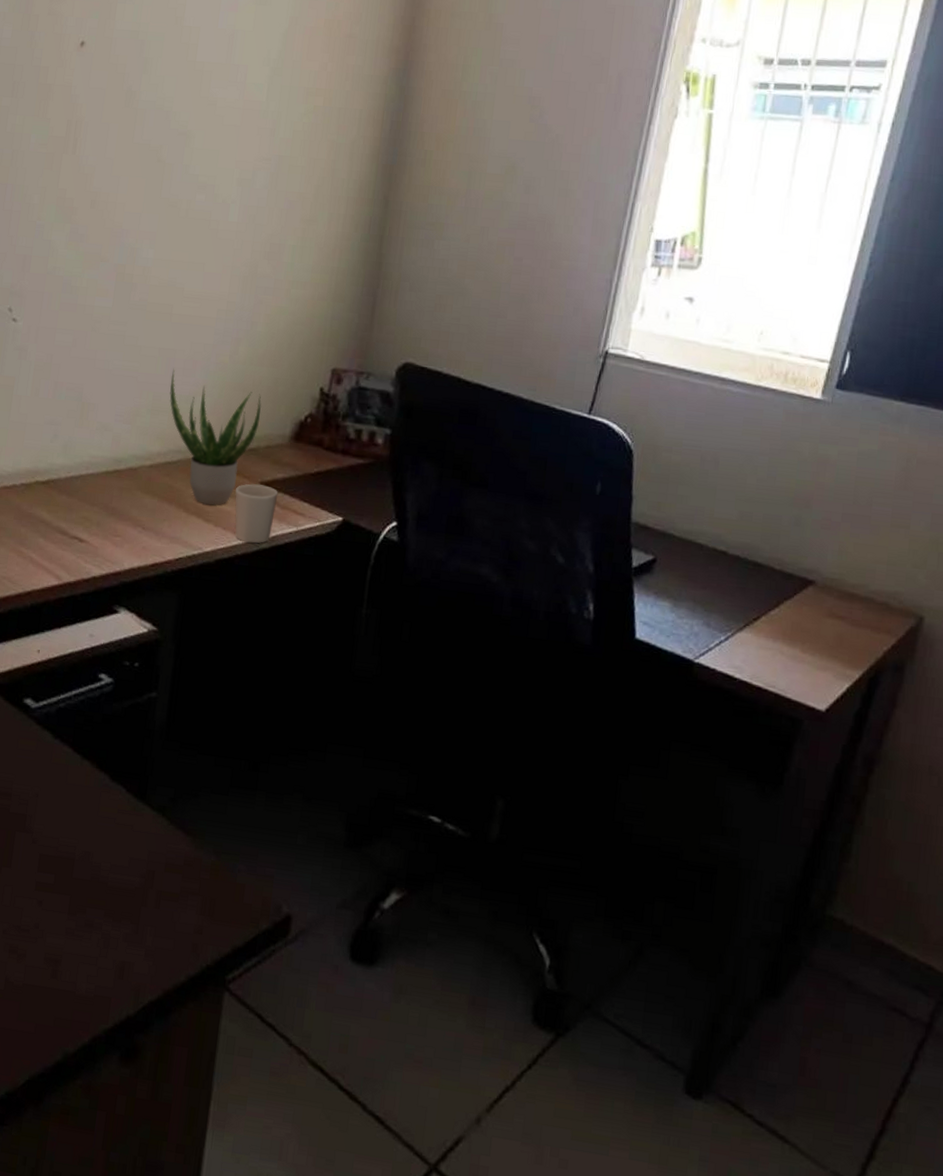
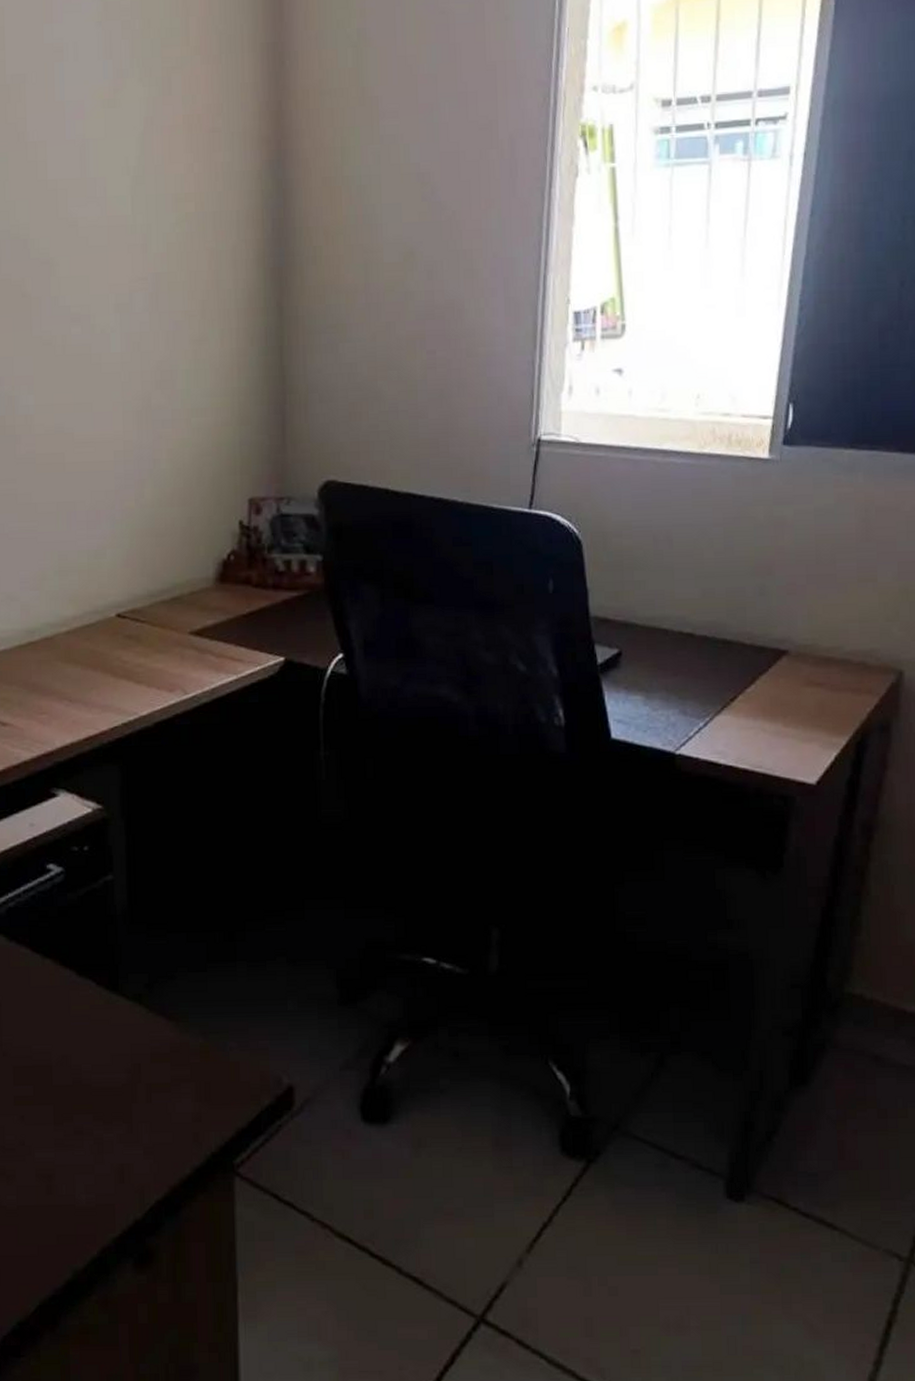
potted plant: present [169,368,262,506] -> none [74,522,179,665]
mug: present [235,484,278,544] -> none [164,635,211,700]

